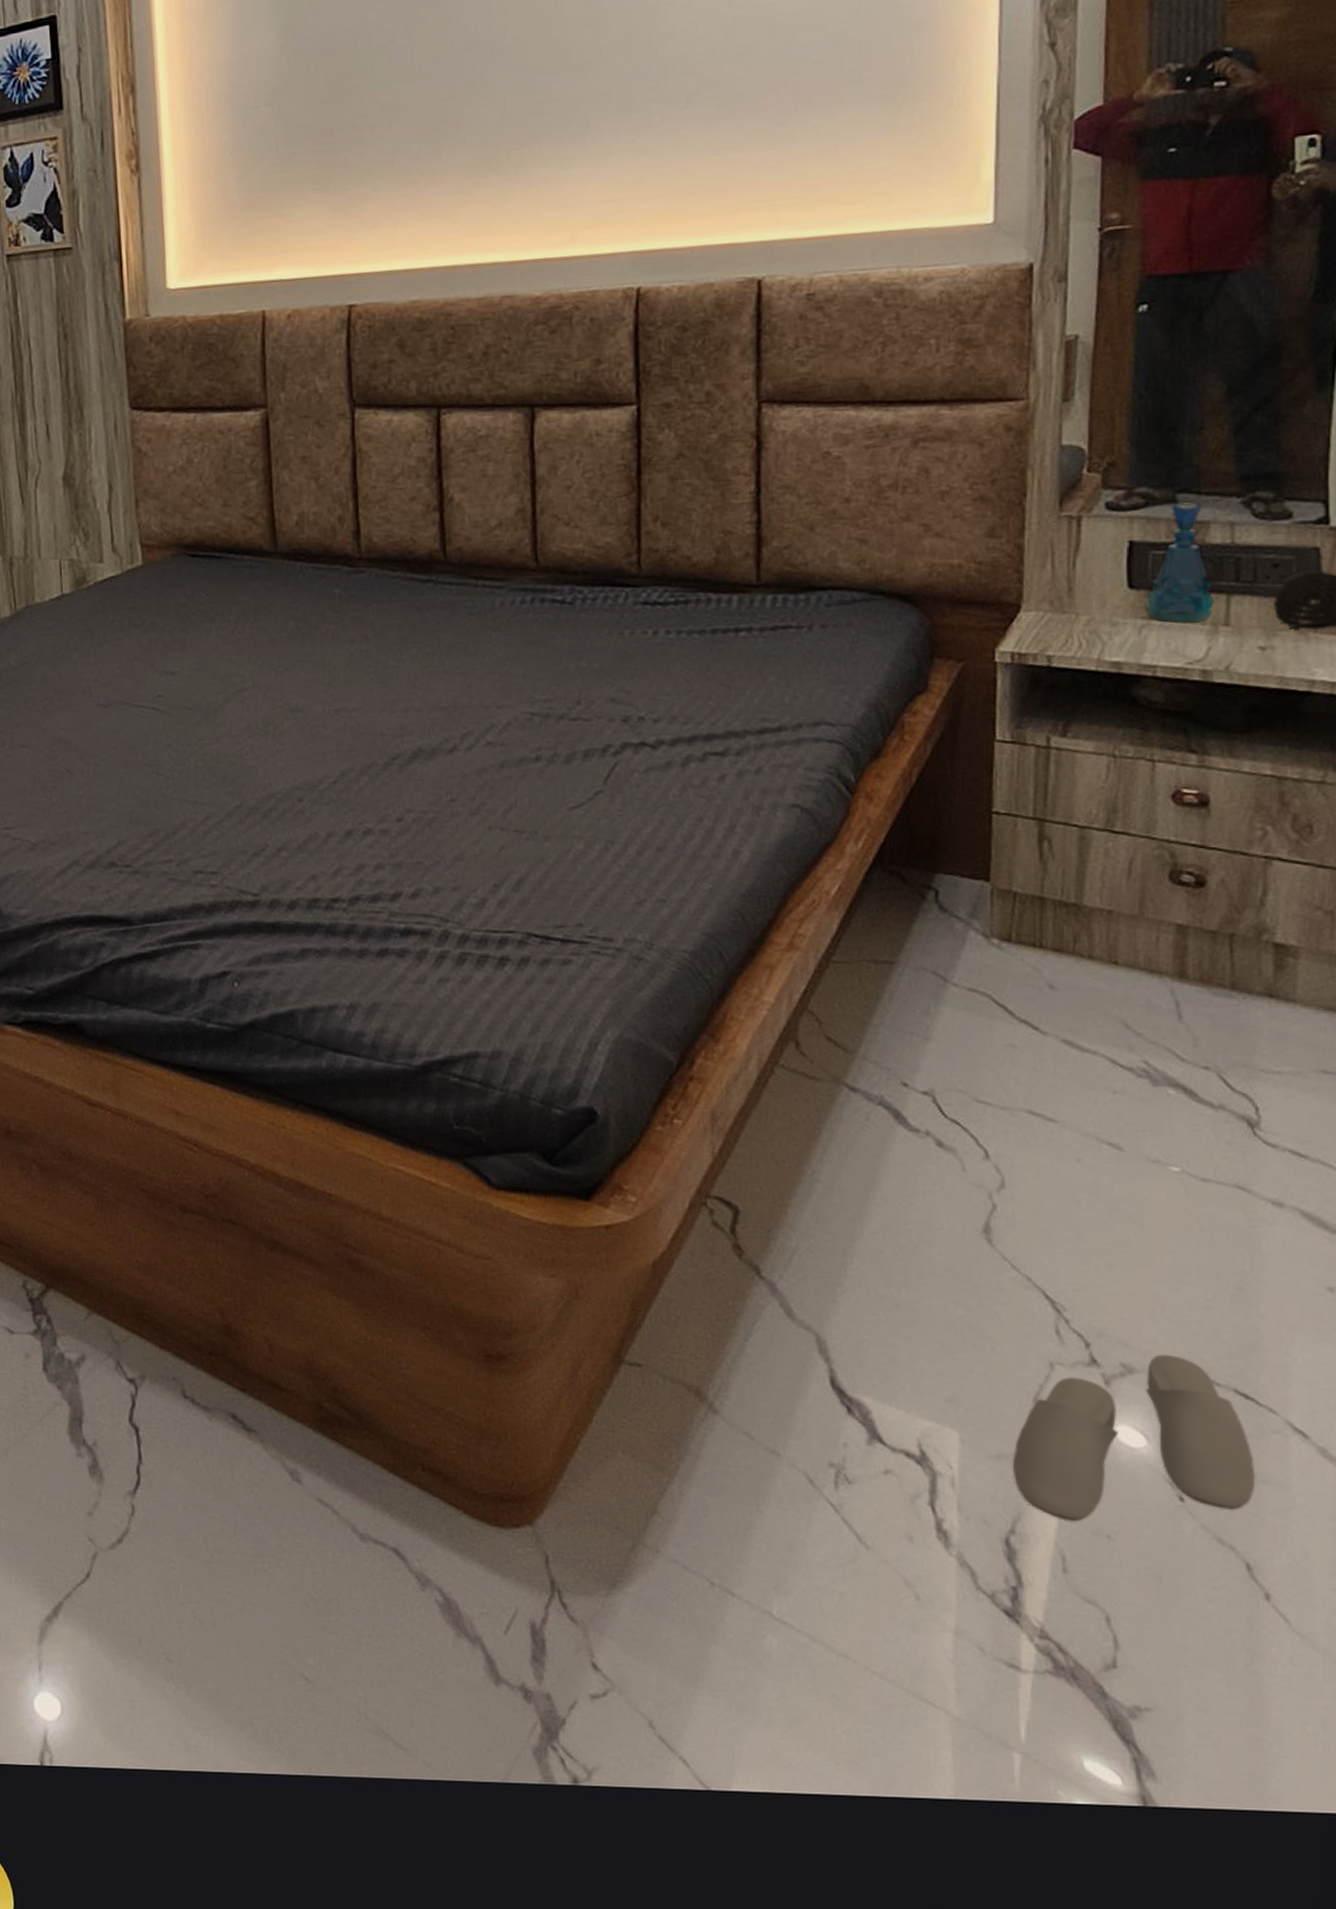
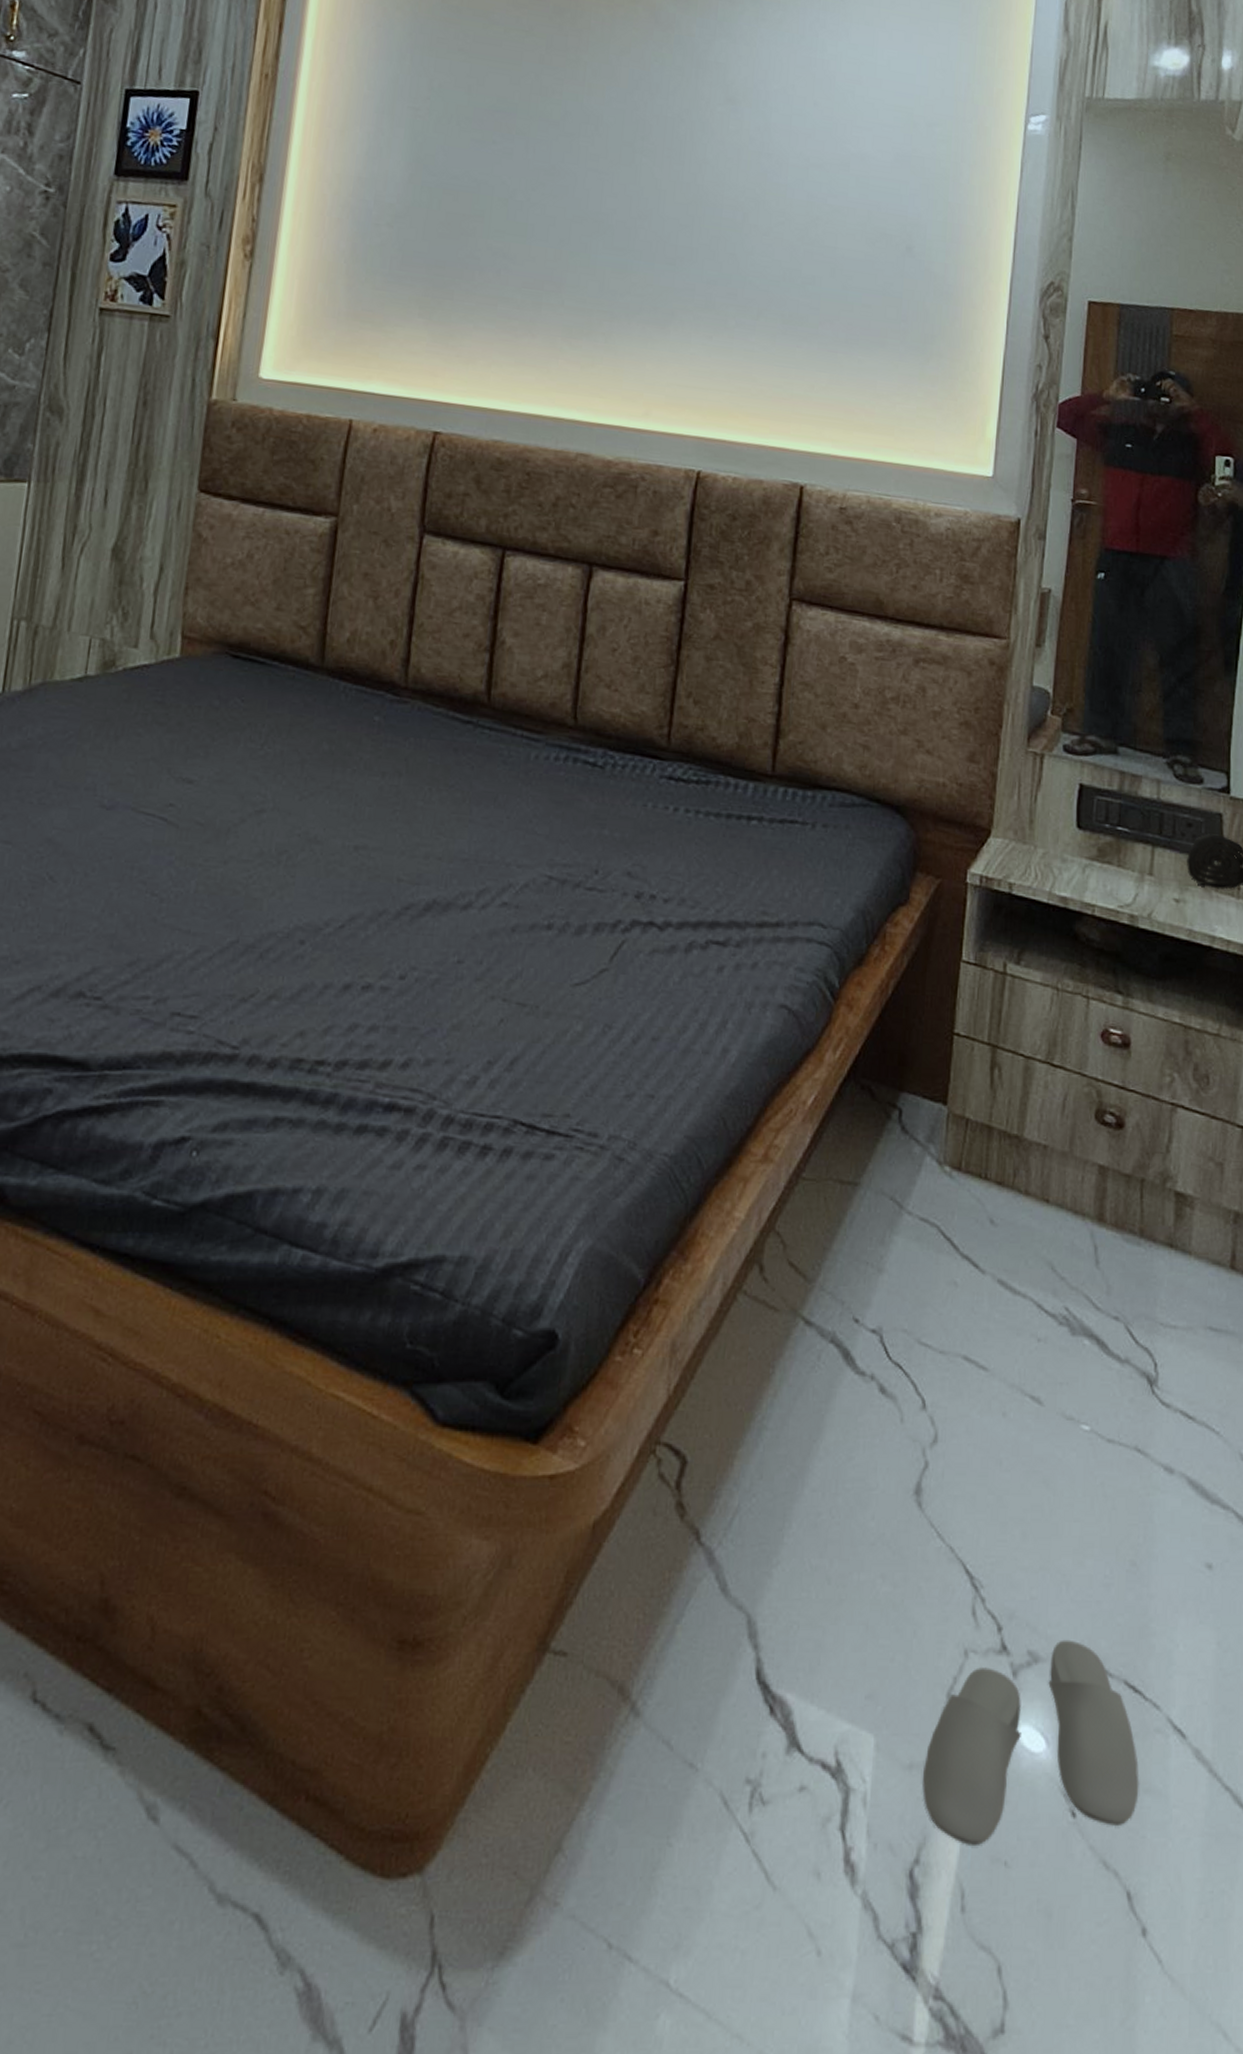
perfume bottle: present [1145,502,1214,622] -> none [1089,755,1142,868]

